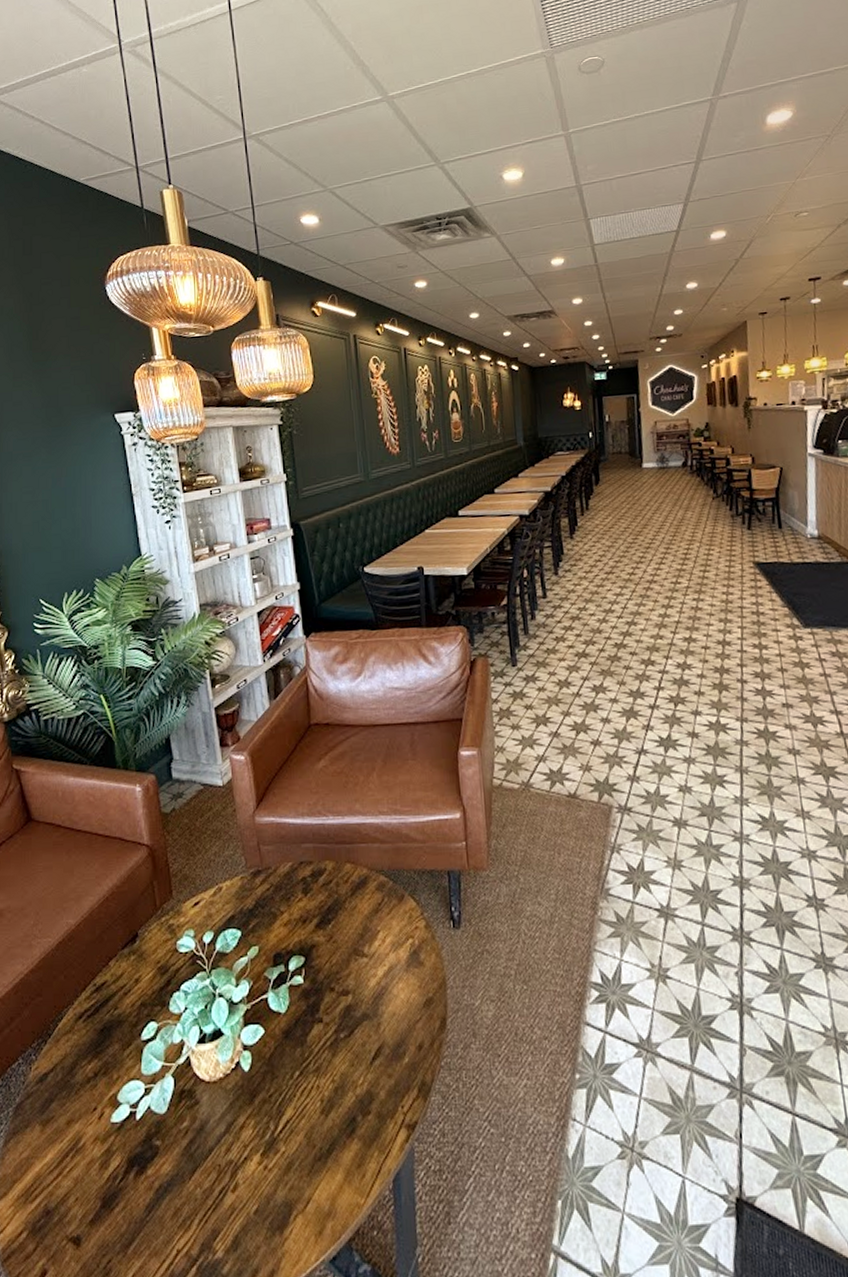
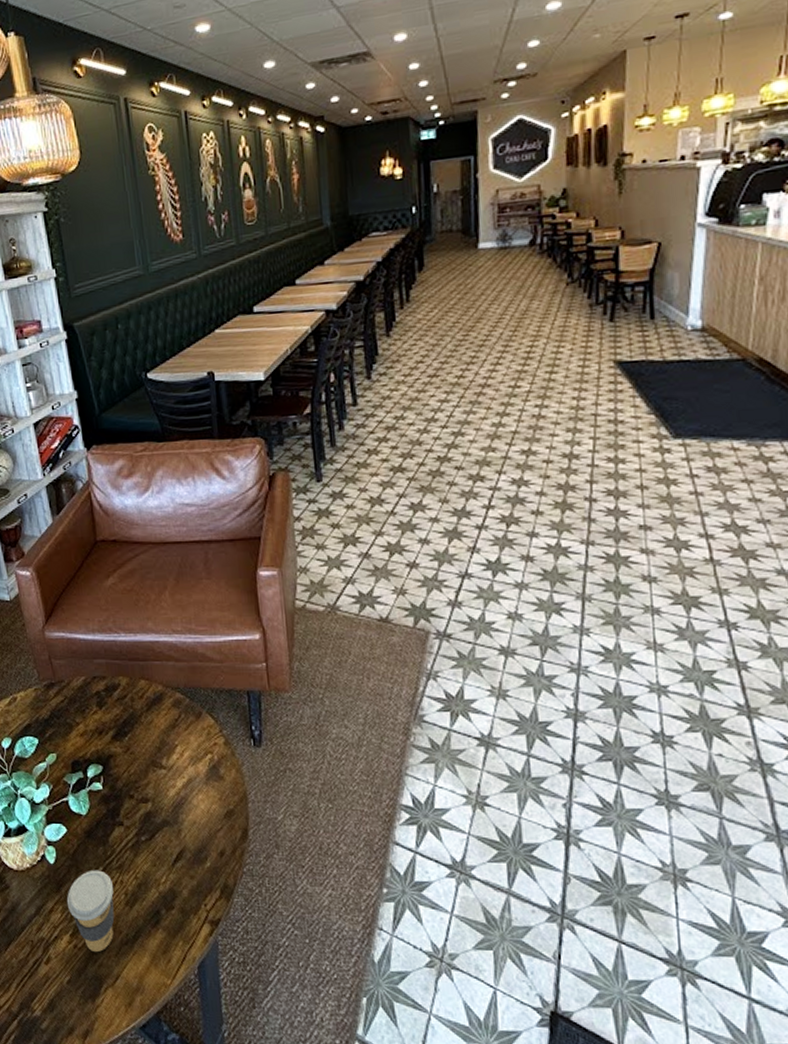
coffee cup: none [259,1075,309,1173] -> present [66,869,115,953]

